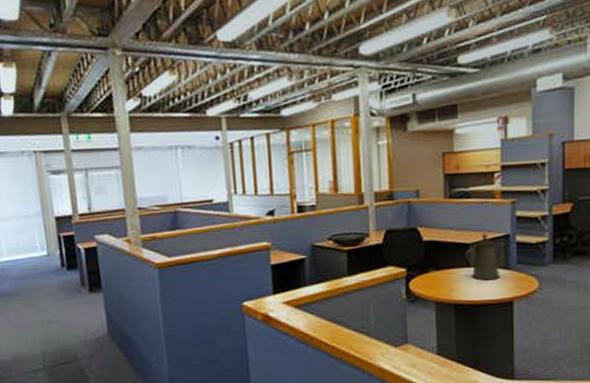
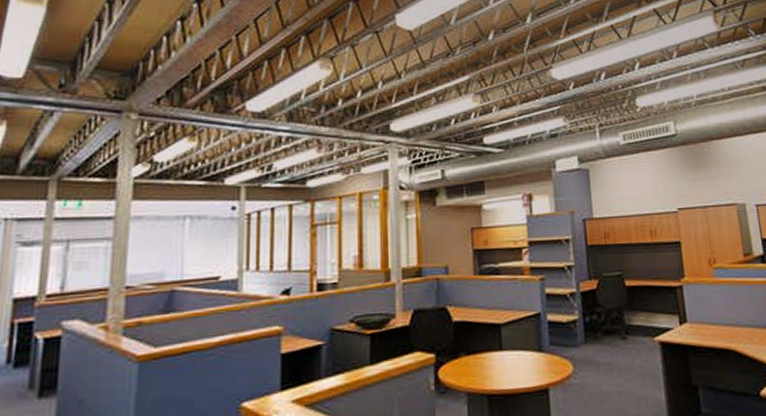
coffee pot: present [466,233,506,281] -> none [497,312,538,366]

